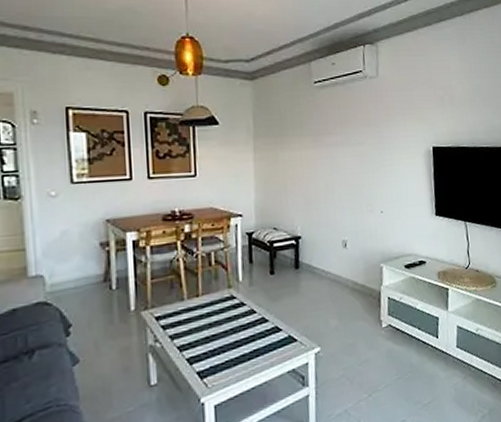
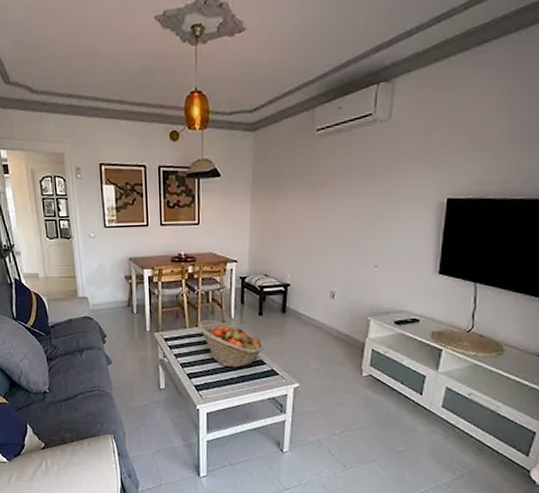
fruit basket: none [198,286,279,342] -> present [197,320,264,368]

